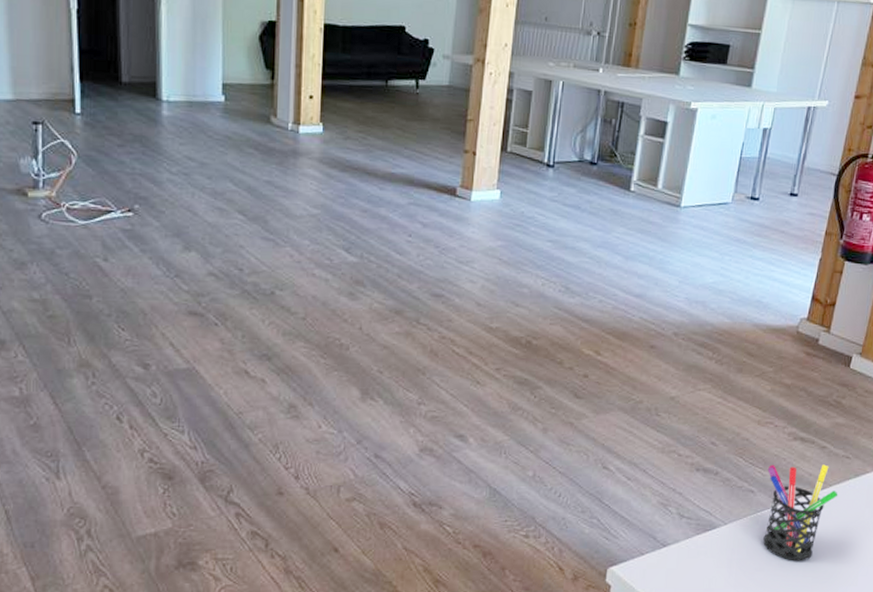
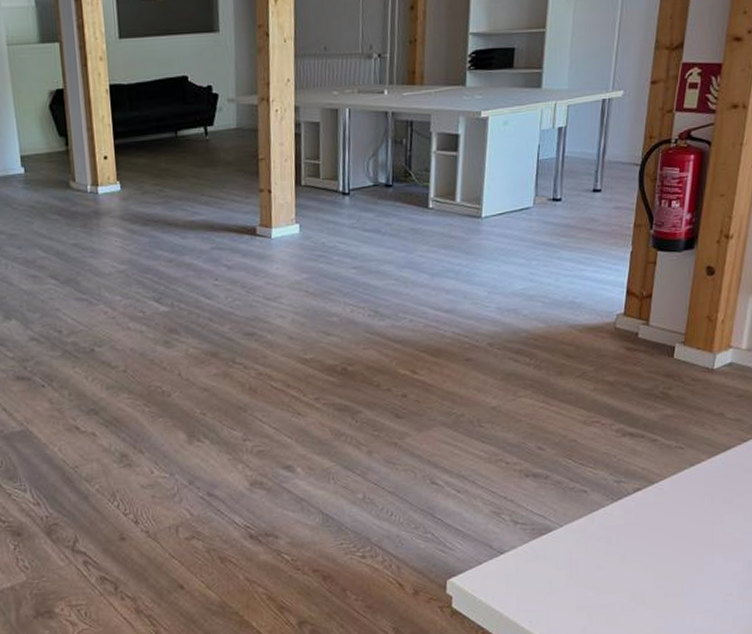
pen holder: present [763,464,838,561] -> none [598,457,674,557]

